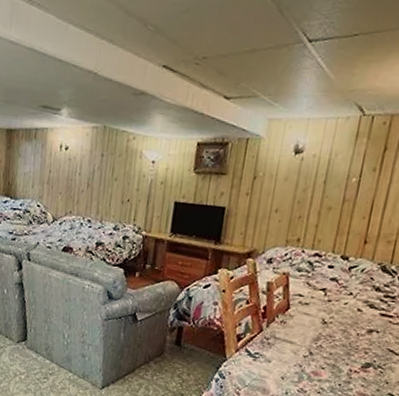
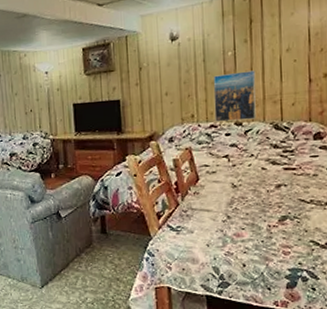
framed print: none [321,200,377,256] -> present [213,70,256,122]

